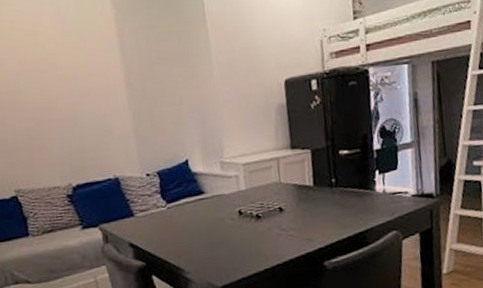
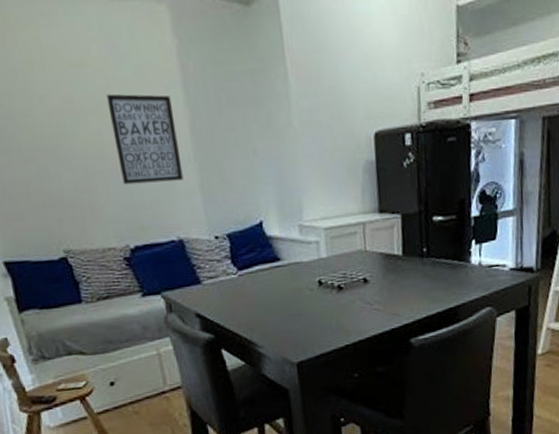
wall art: none [55,55,120,132] -> present [106,94,184,185]

